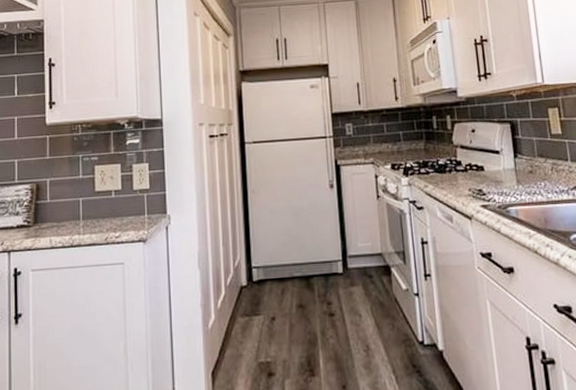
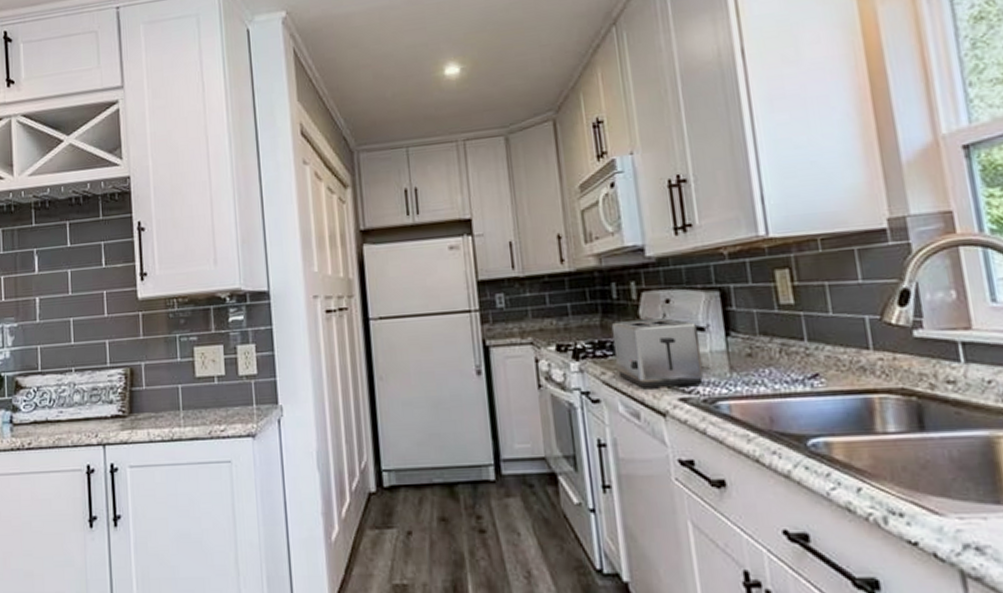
toaster: none [432,144,499,198] -> present [611,318,704,388]

